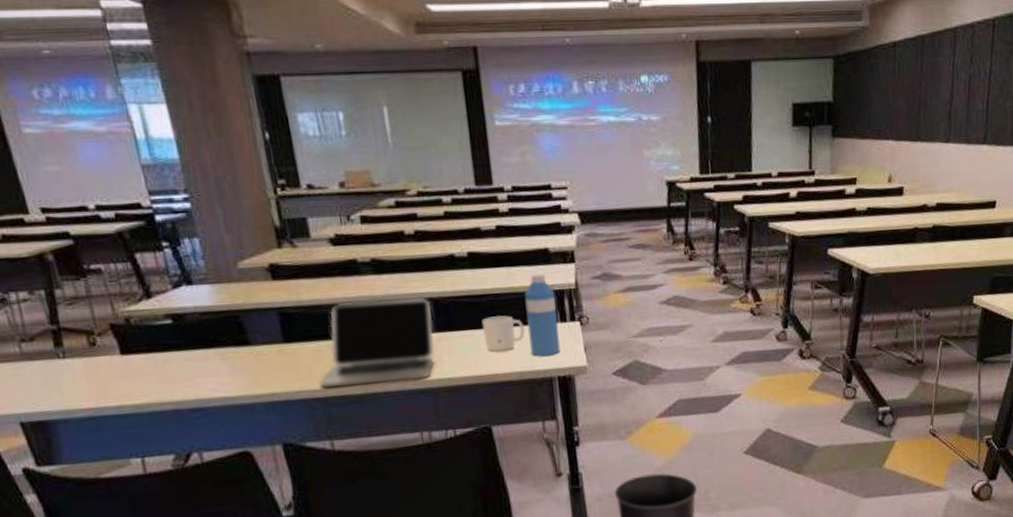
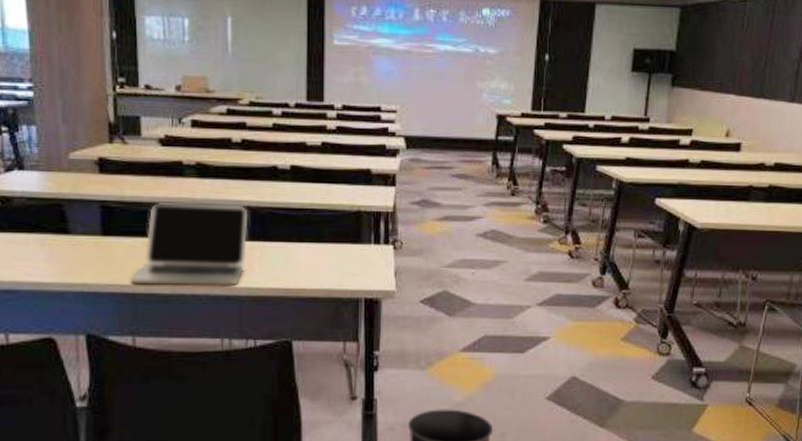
mug: present [482,315,525,352] -> none [296,231,337,266]
water bottle: present [524,274,560,357] -> none [341,194,372,277]

